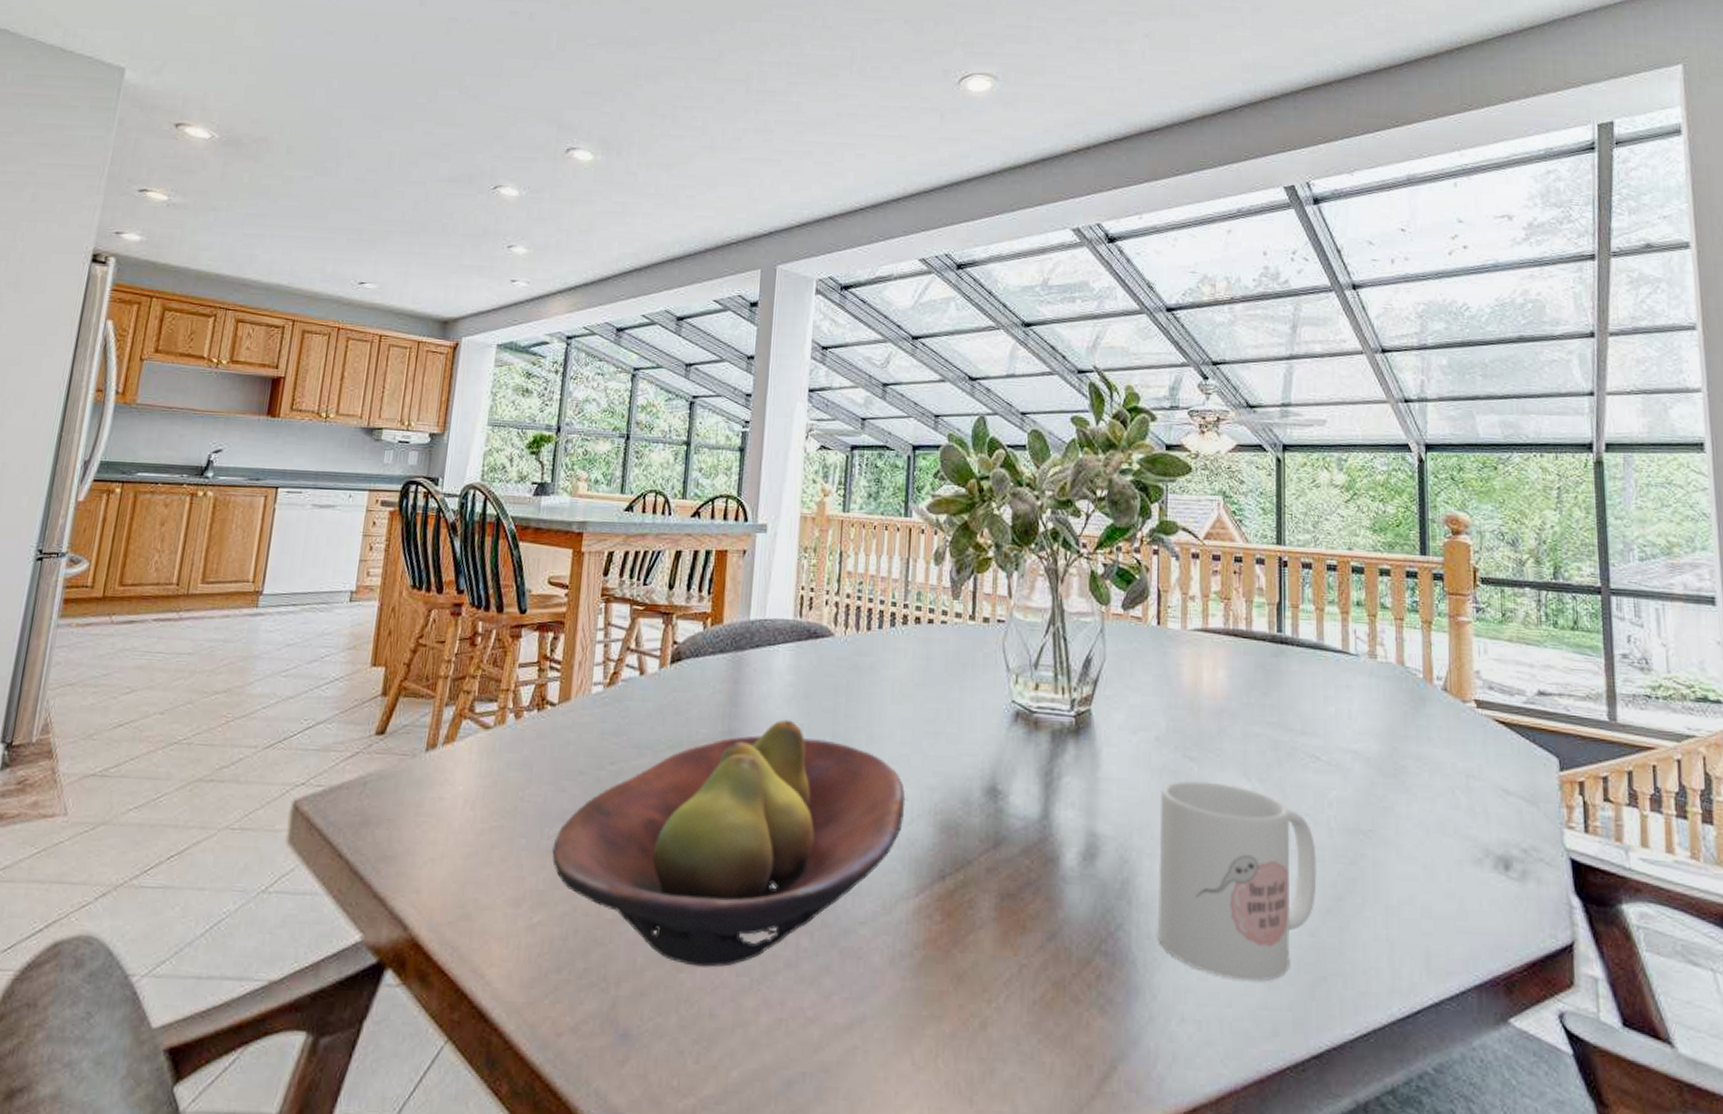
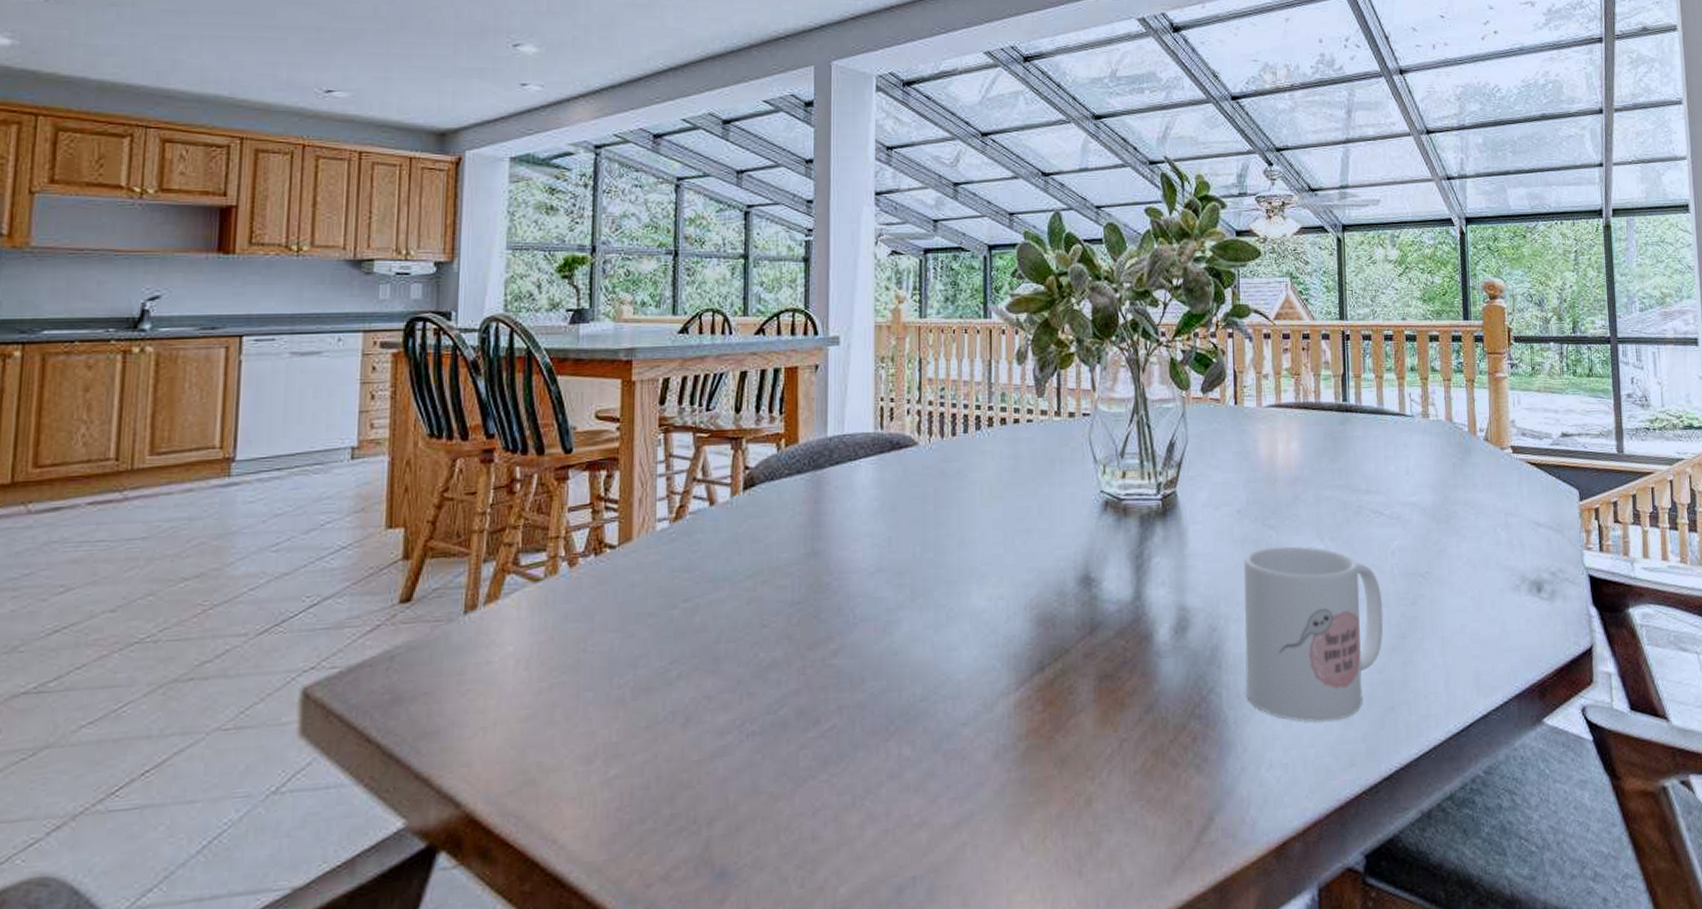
fruit bowl: present [552,719,906,967] -> none [624,534,1001,794]

